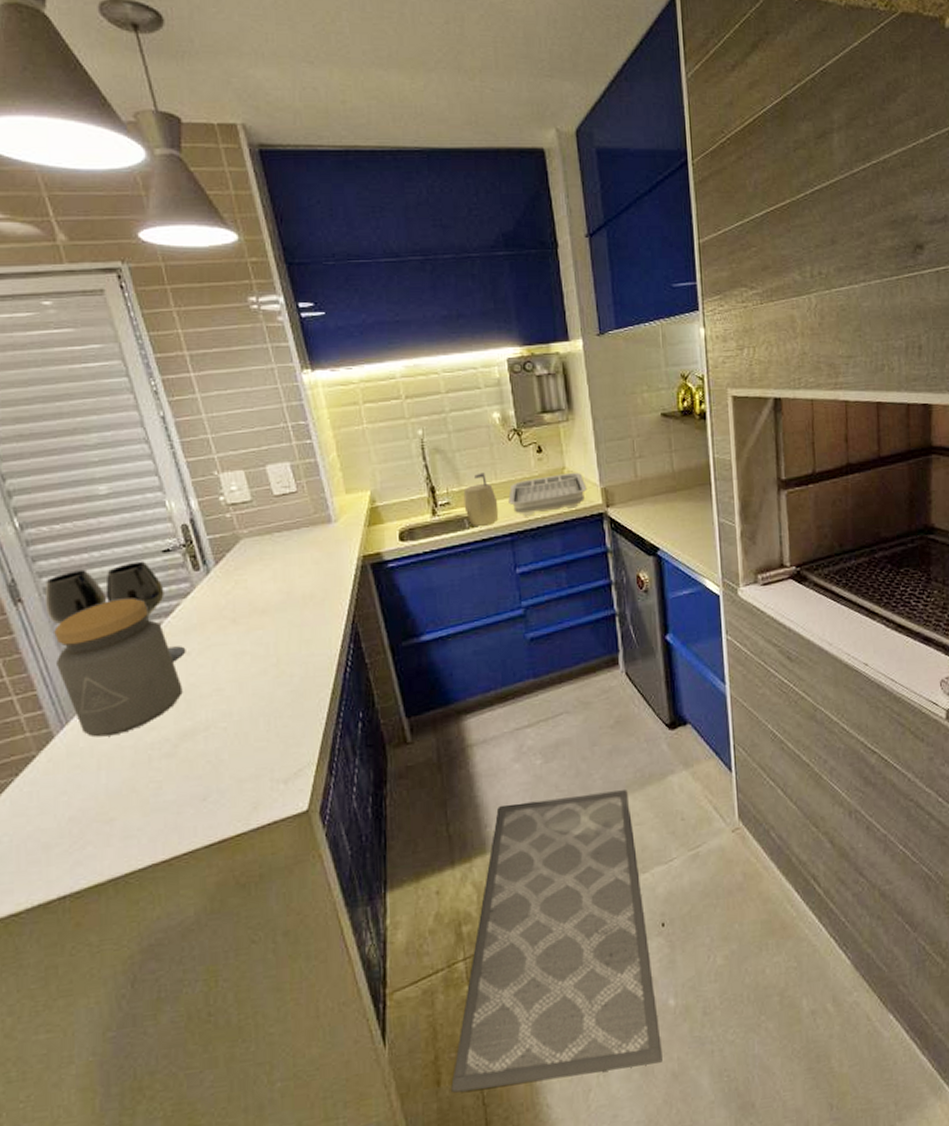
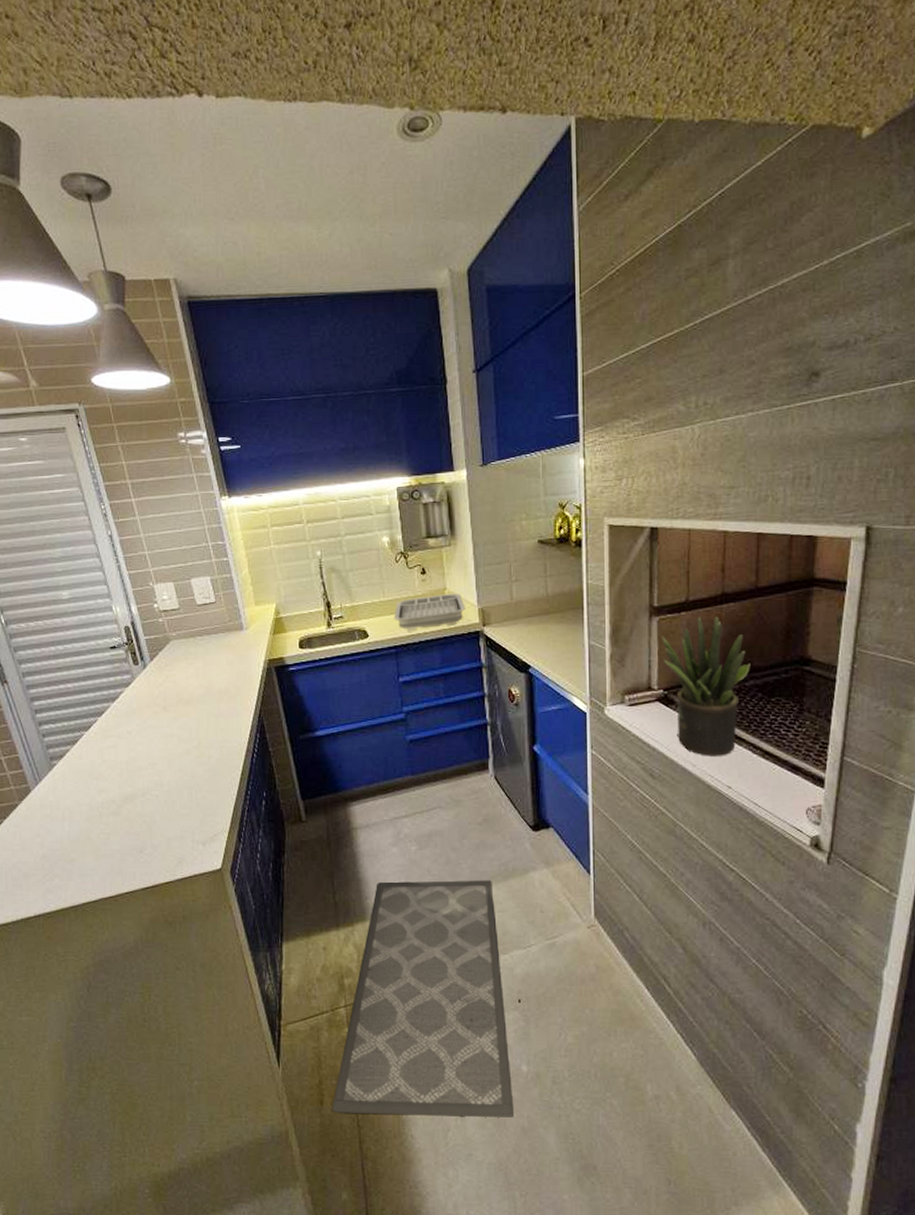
wine glass: present [44,561,186,661] -> none [23,655,128,738]
jar: present [54,598,183,737] -> none [30,684,125,794]
soap dispenser: present [463,472,499,527] -> none [355,591,385,639]
potted plant: none [791,488,879,633] -> present [662,616,750,756]

